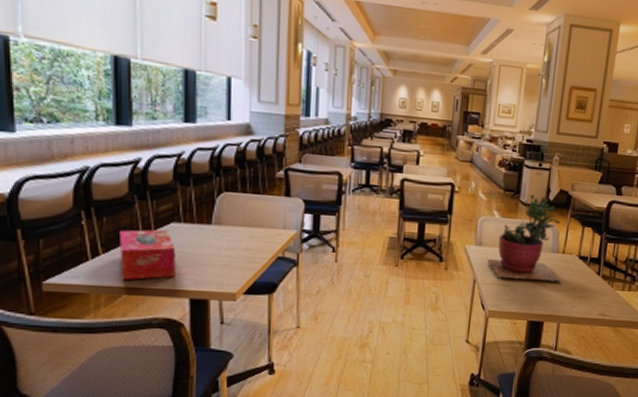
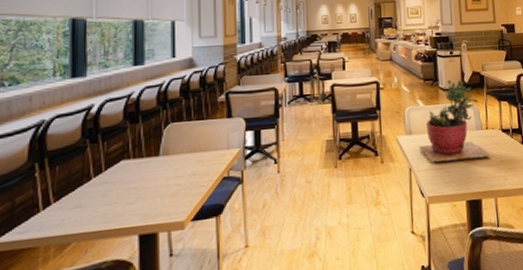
tissue box: present [120,229,176,281] -> none [71,168,125,227]

